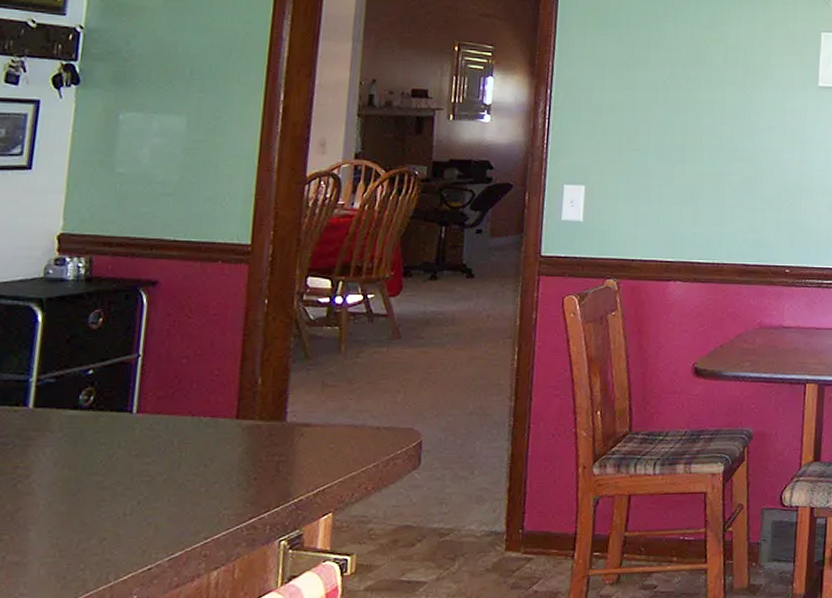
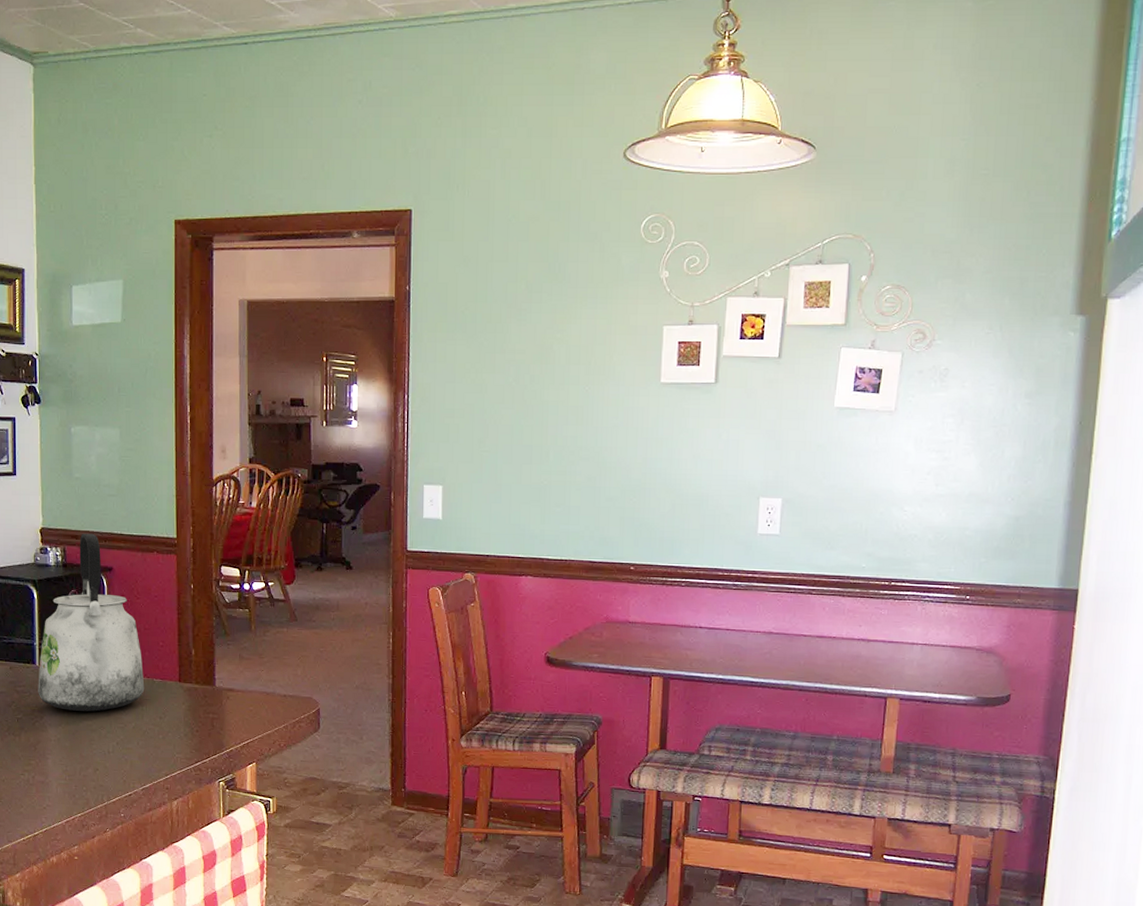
kettle: none [26,239,188,464] -> present [38,533,145,712]

